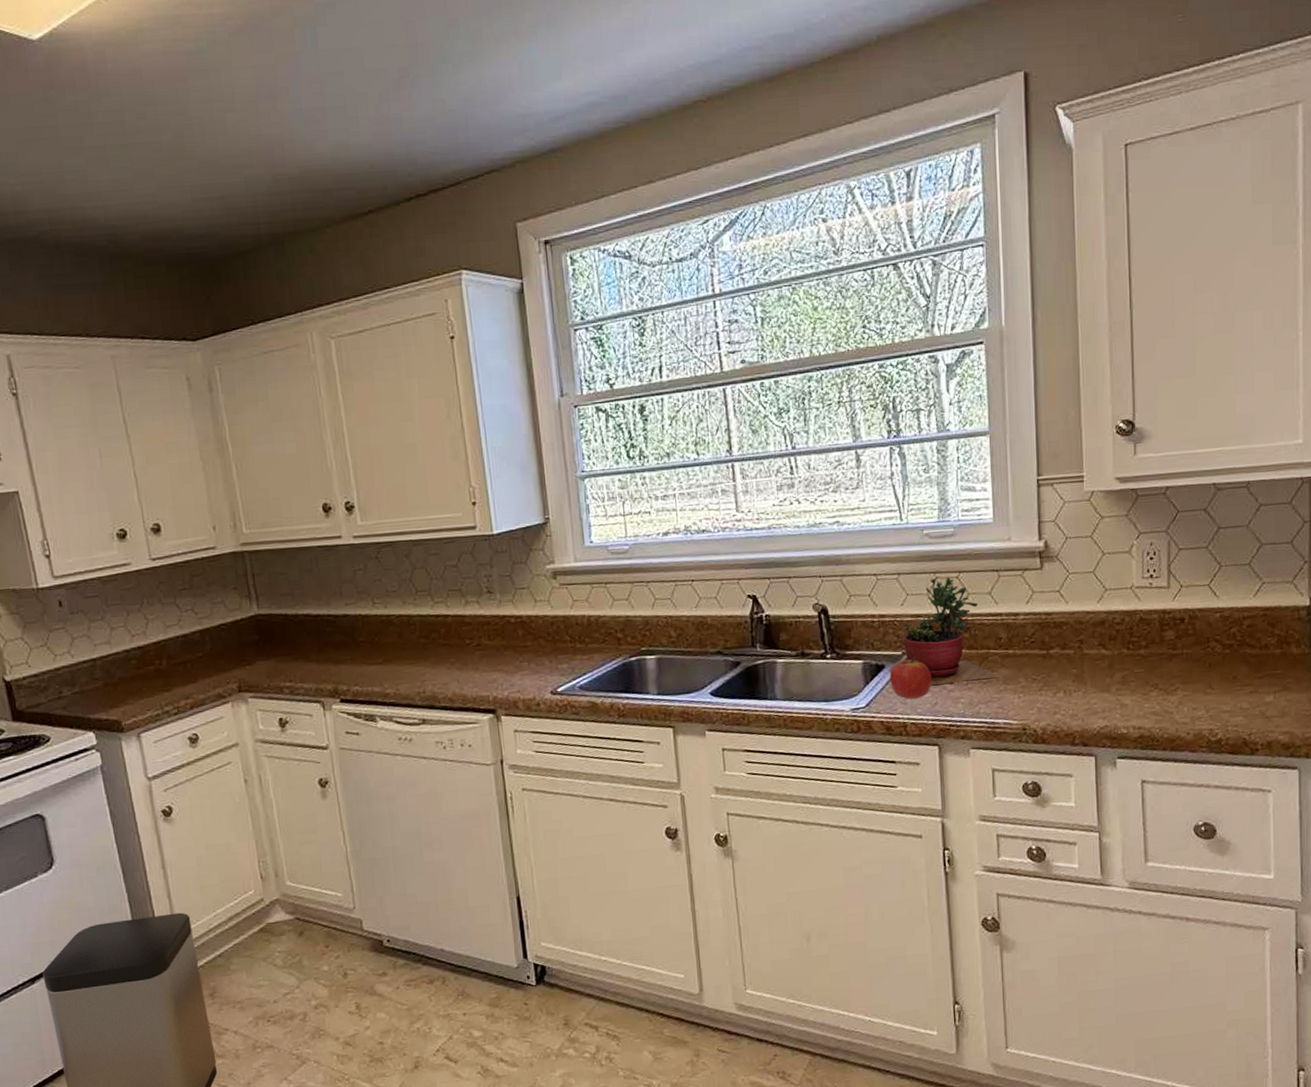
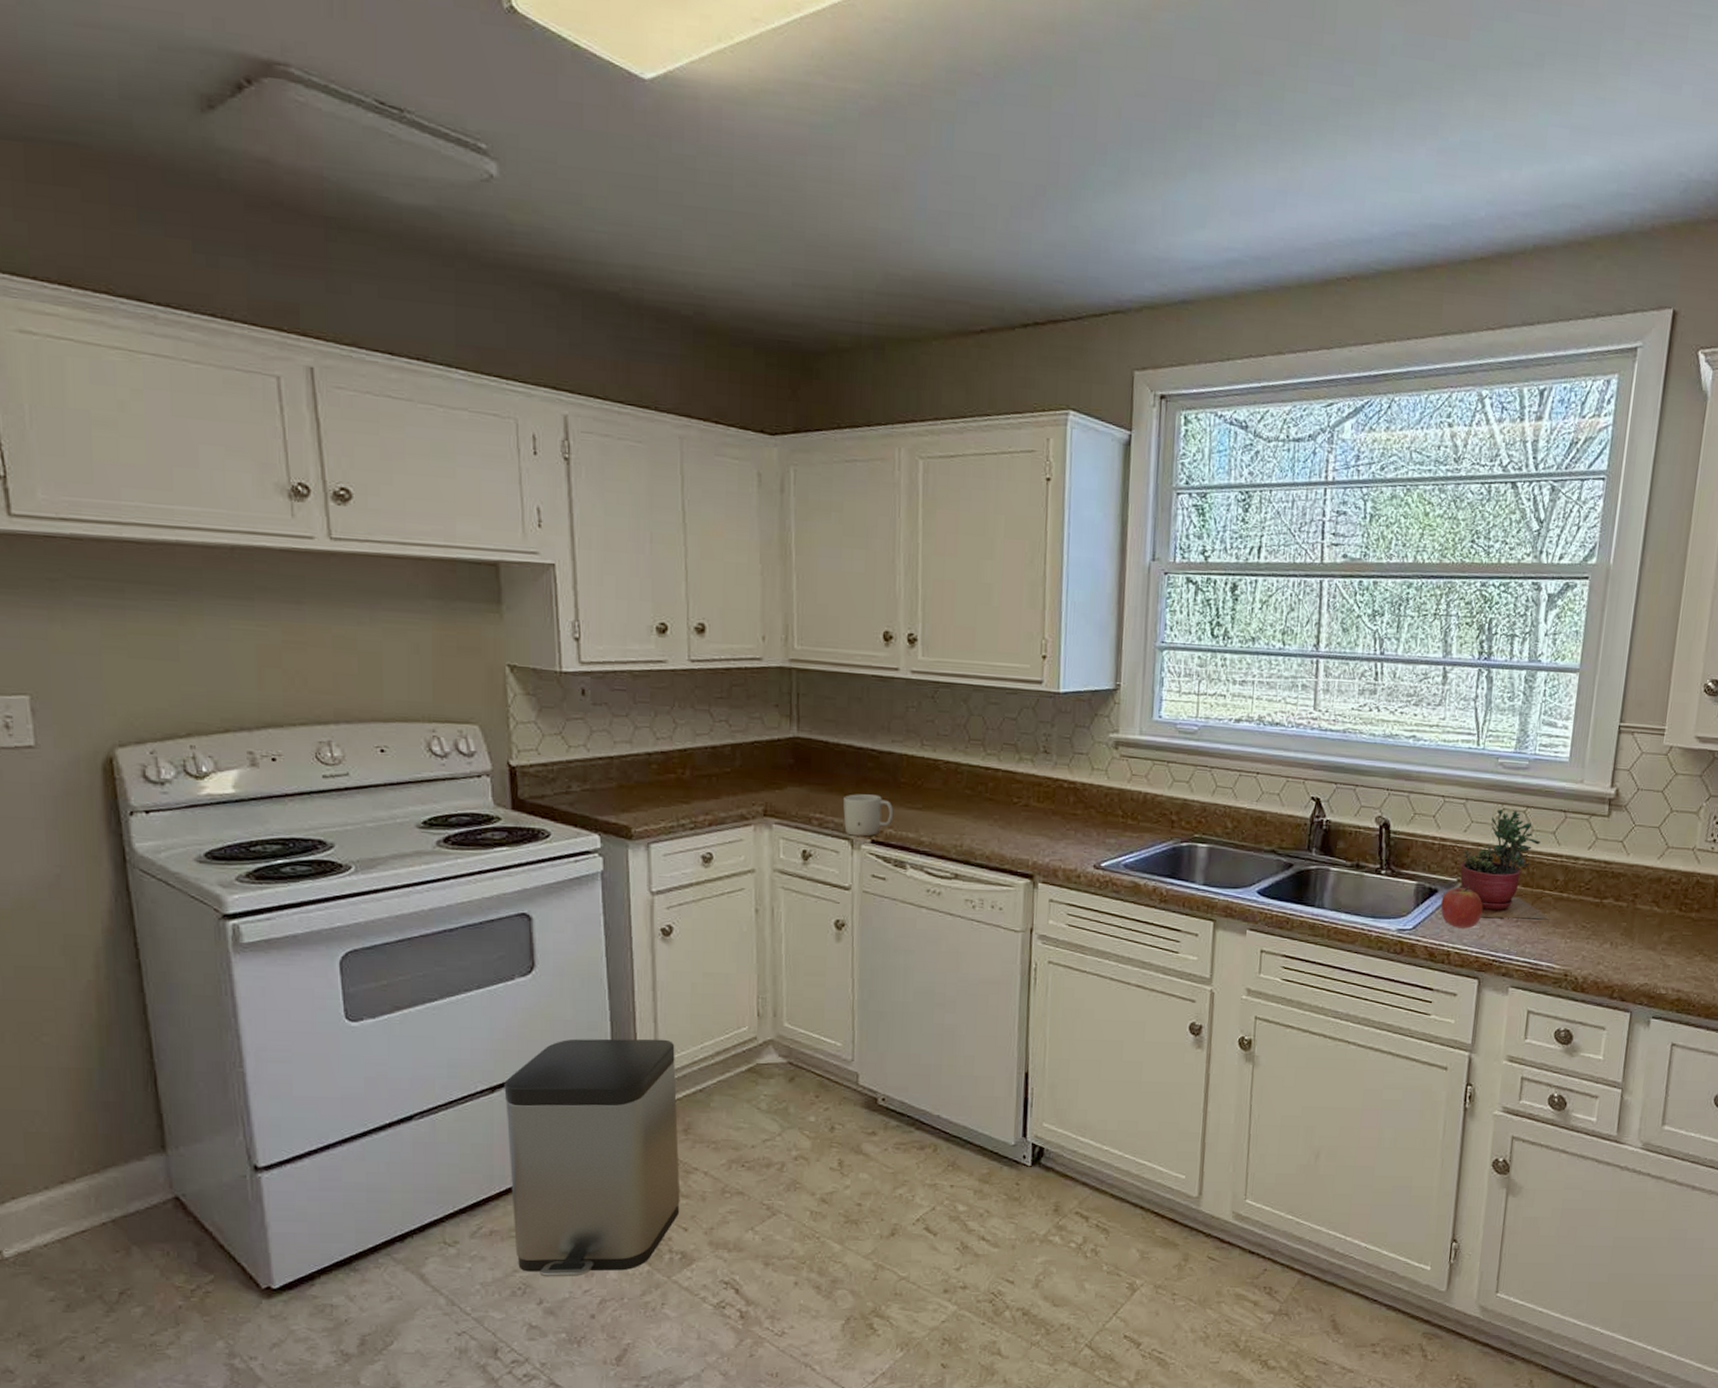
mug: none [308,656,358,698] -> present [842,794,894,837]

